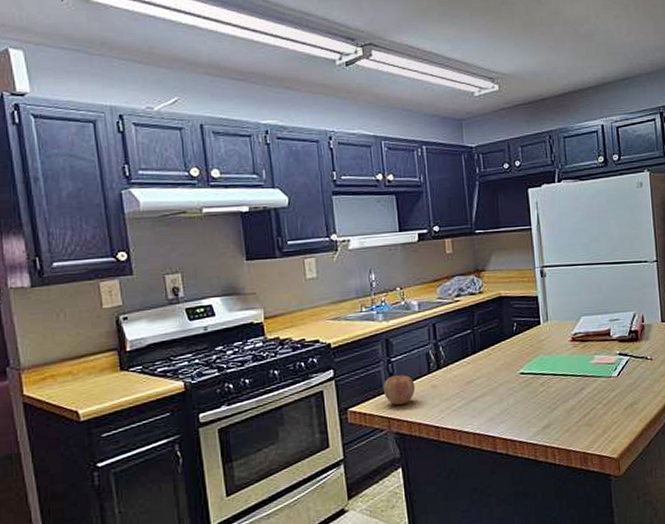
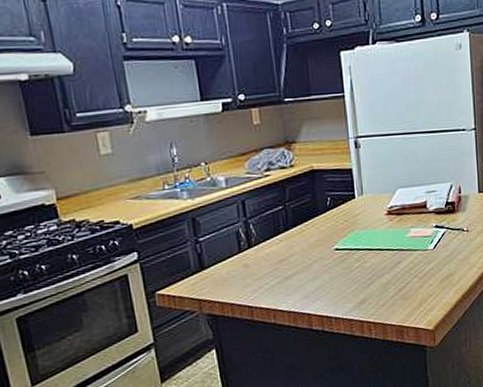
apple: present [382,375,416,406] -> none [191,255,226,287]

